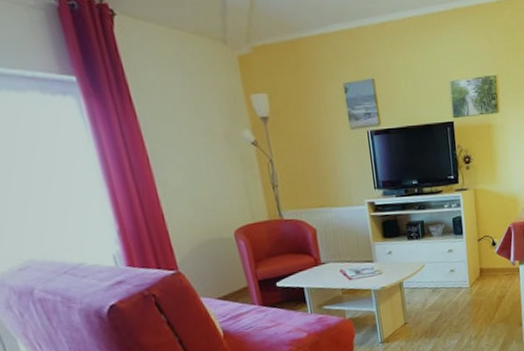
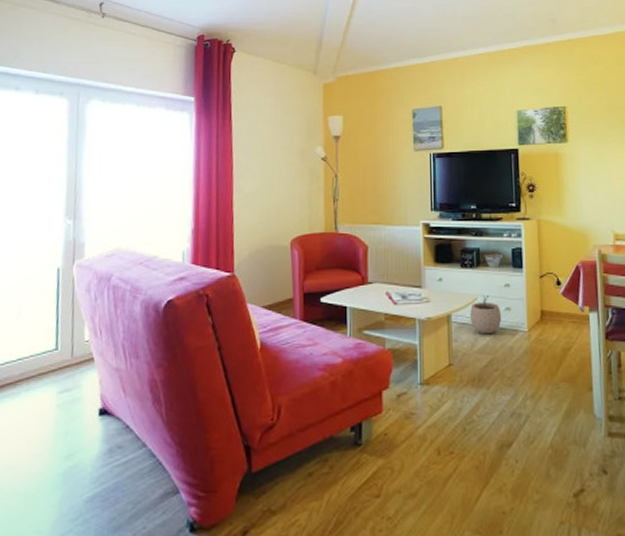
plant pot: none [419,261,448,295] -> present [470,294,502,335]

